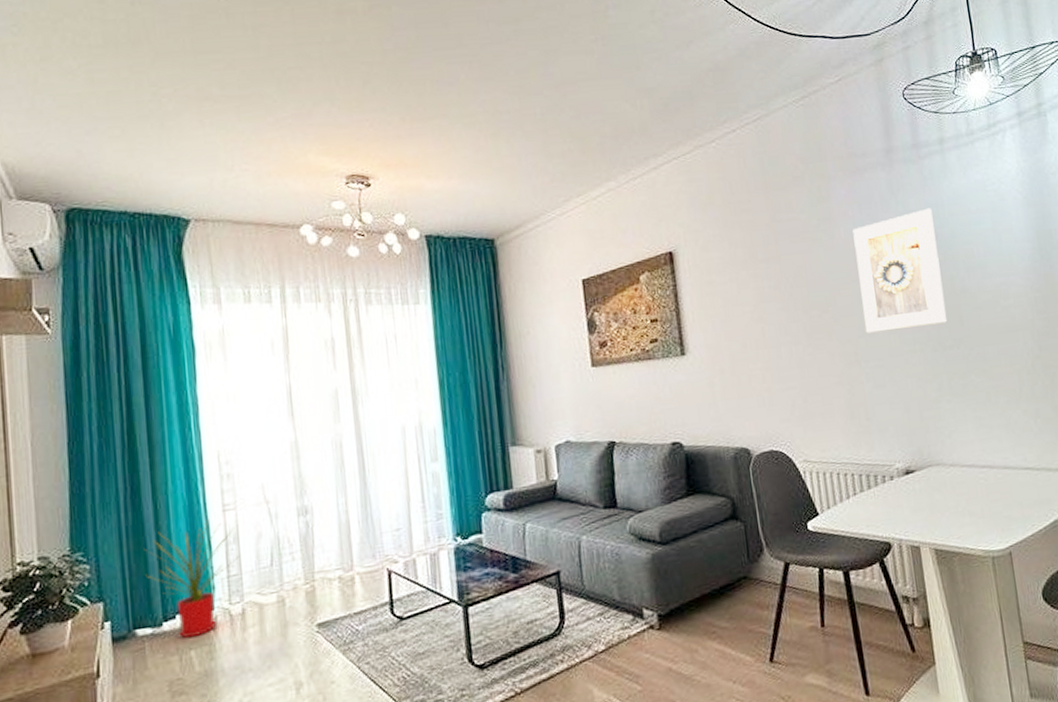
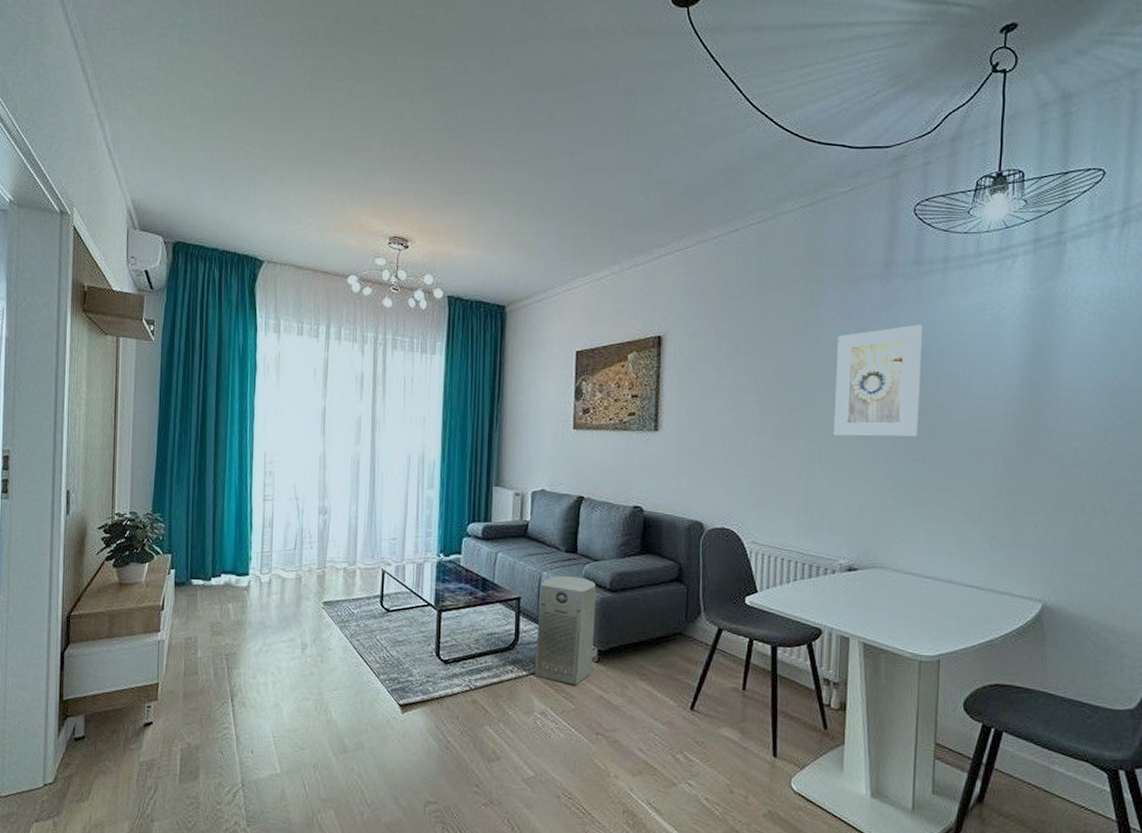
house plant: present [143,520,239,638] -> none [203,505,272,593]
air purifier: none [581,534,655,663] -> present [534,575,596,685]

